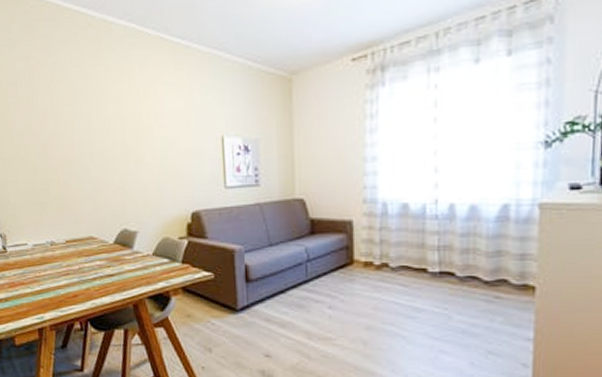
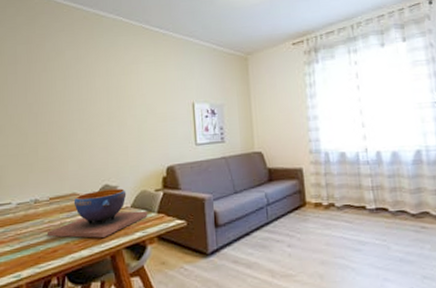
decorative bowl: none [67,234,172,285] -> present [48,188,148,238]

